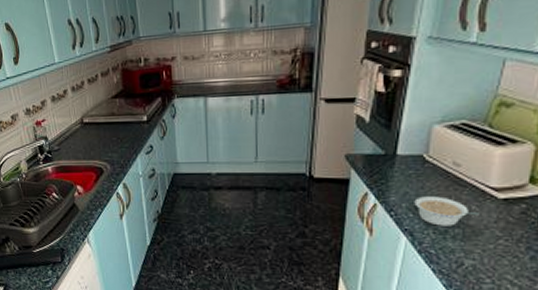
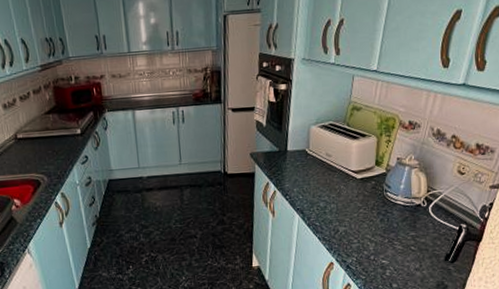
legume: present [414,196,480,226] -> none [302,181,346,204]

